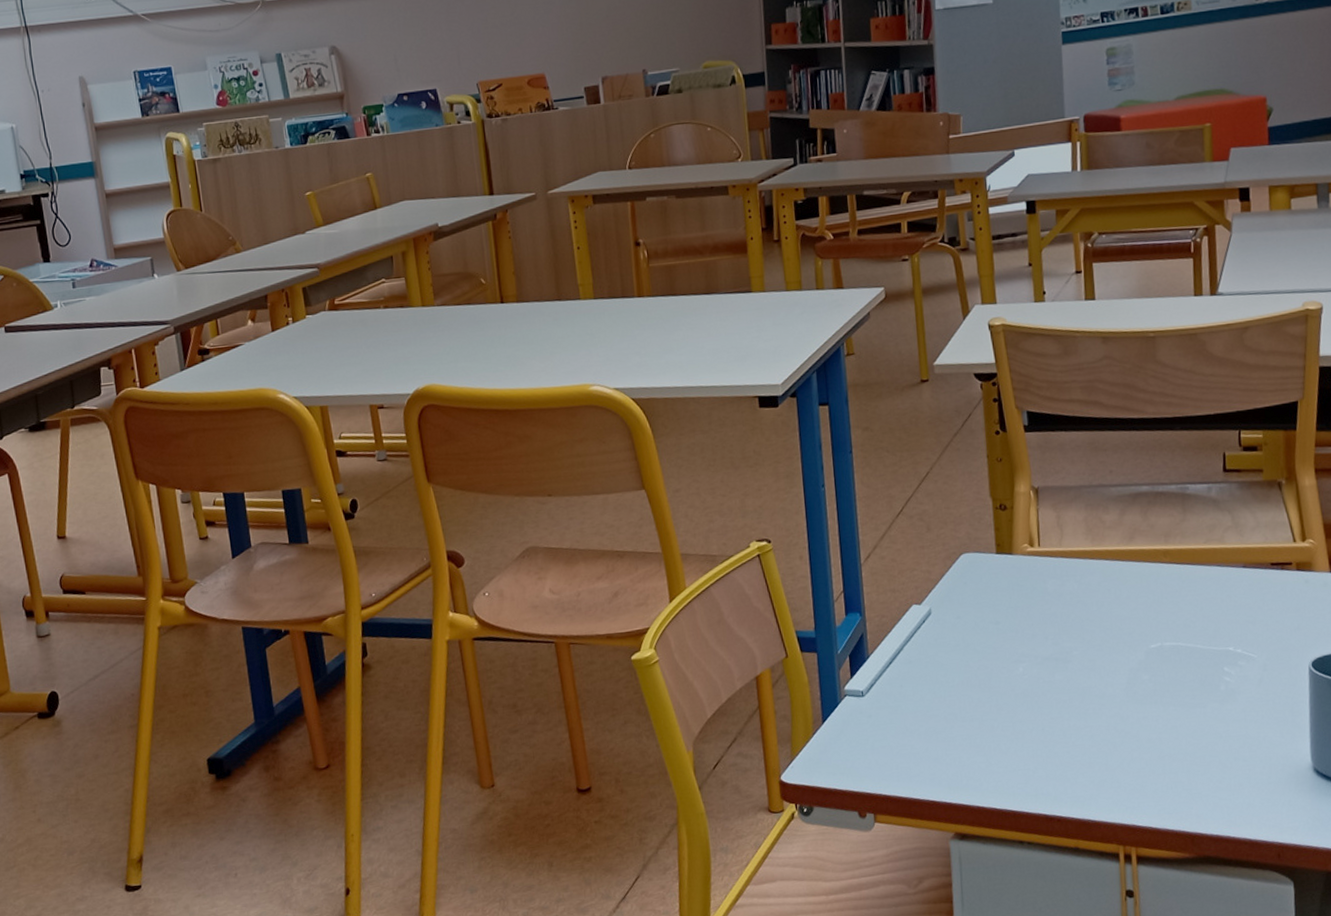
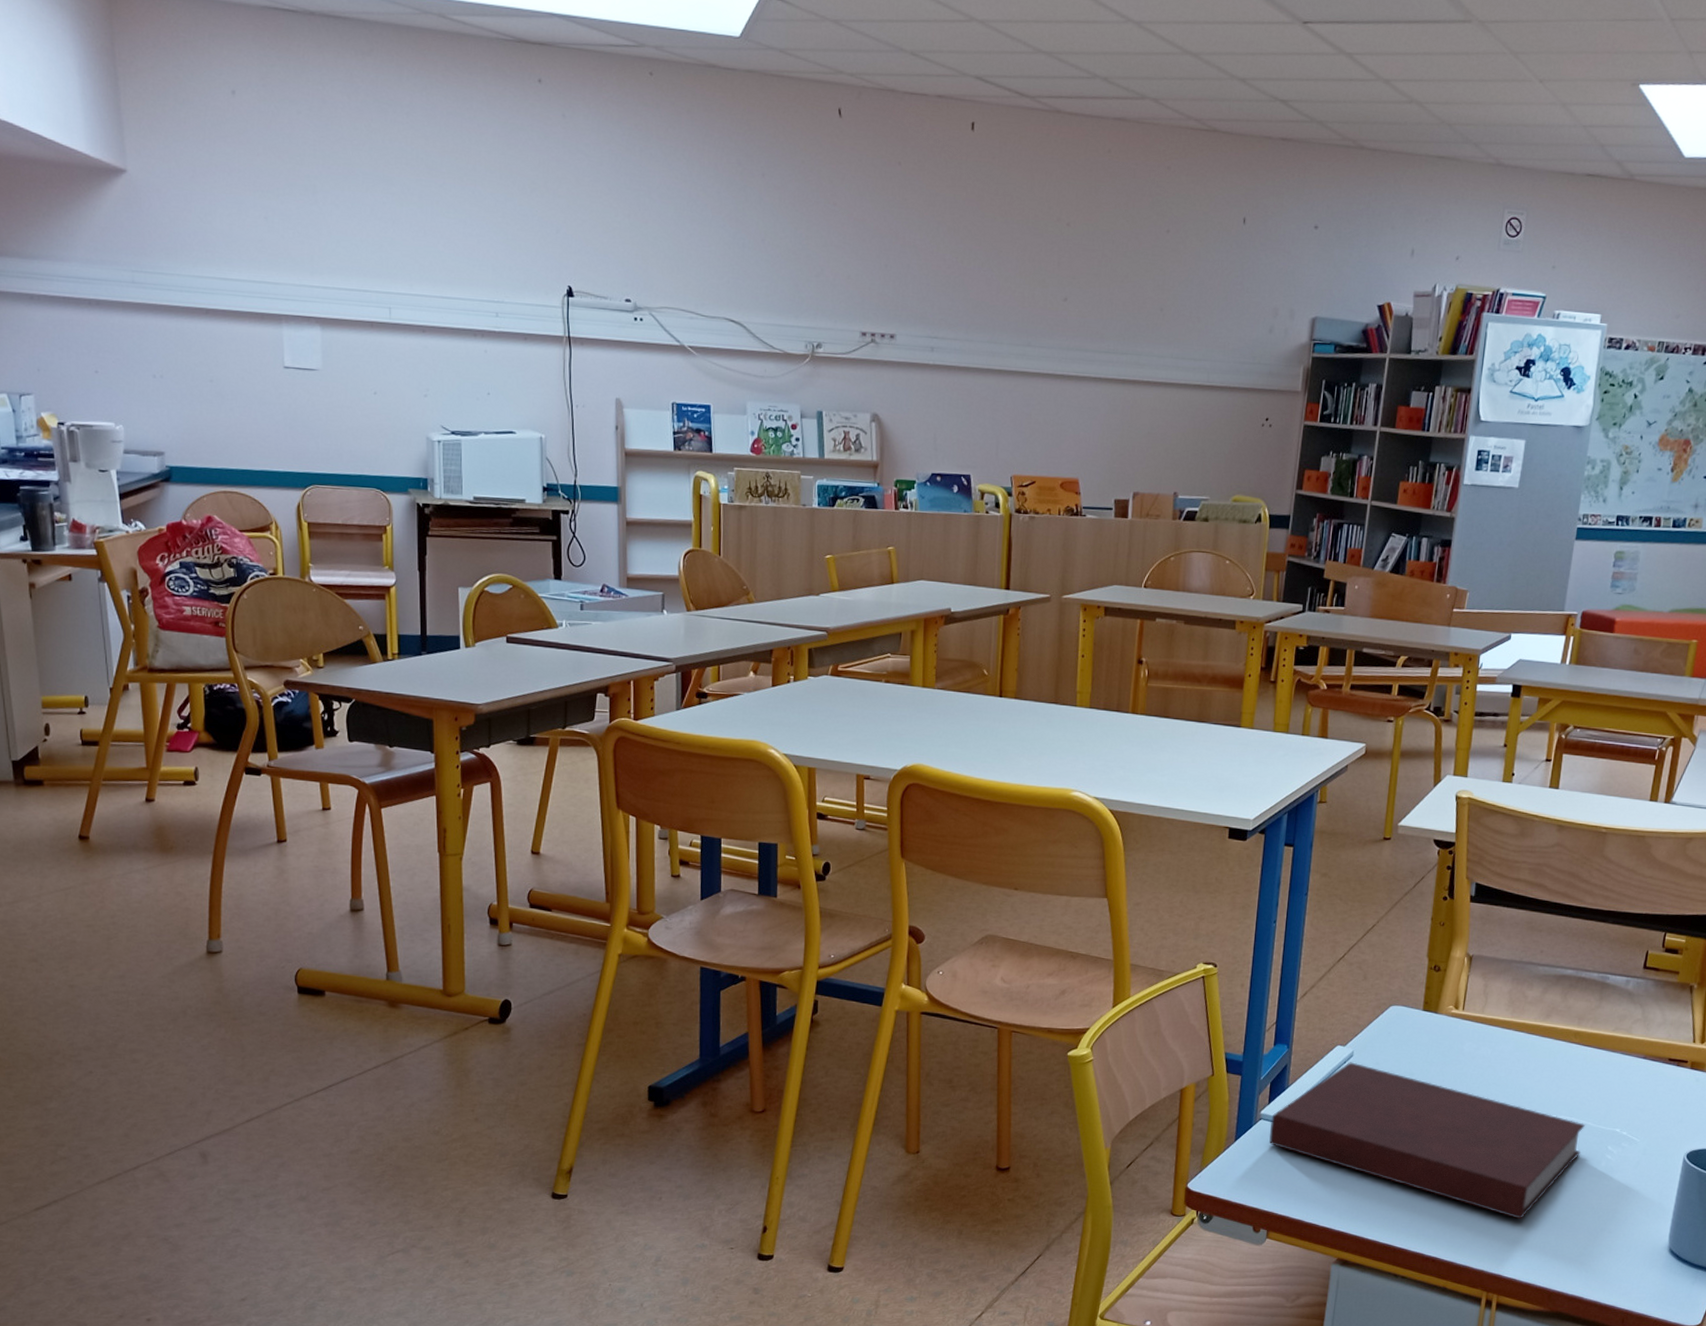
notebook: none [856,620,1196,762] -> present [1269,1062,1586,1219]

